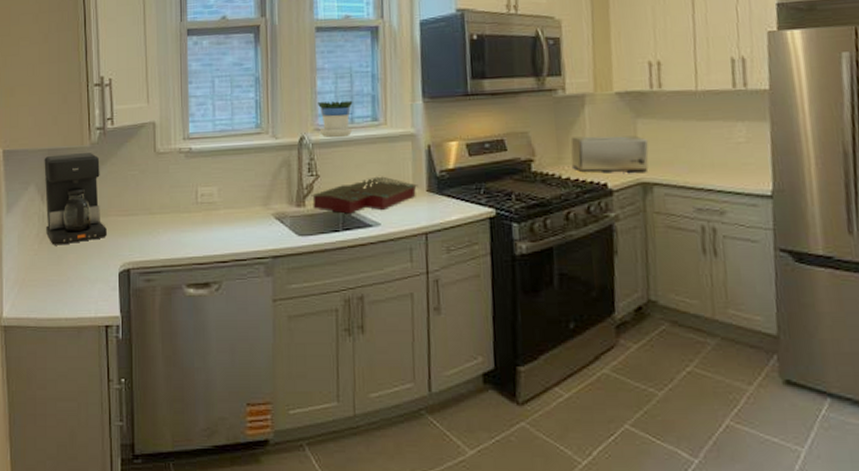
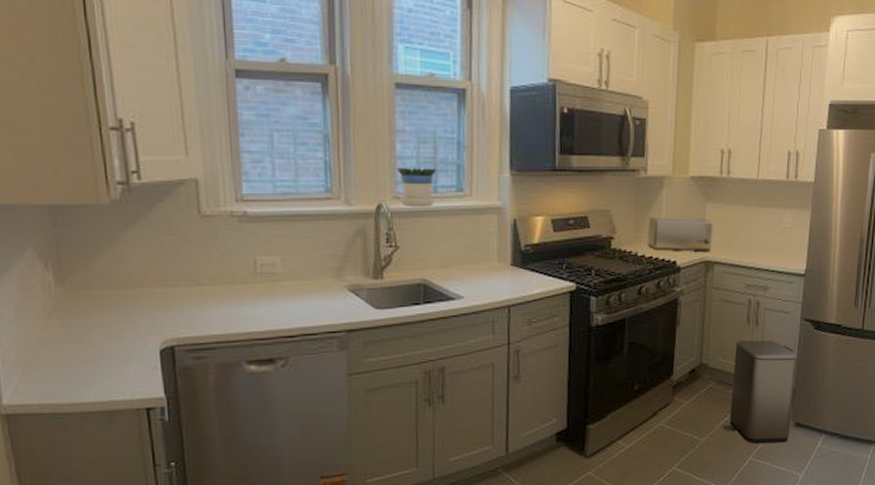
coffee maker: present [44,153,107,245] -> none [44,212,141,321]
dish rack: present [311,176,418,214] -> none [389,249,503,287]
pedal bin: none [686,274,779,405] -> present [723,340,798,444]

